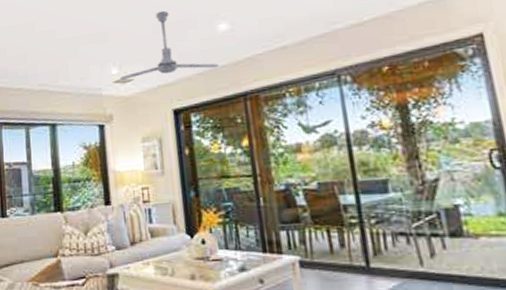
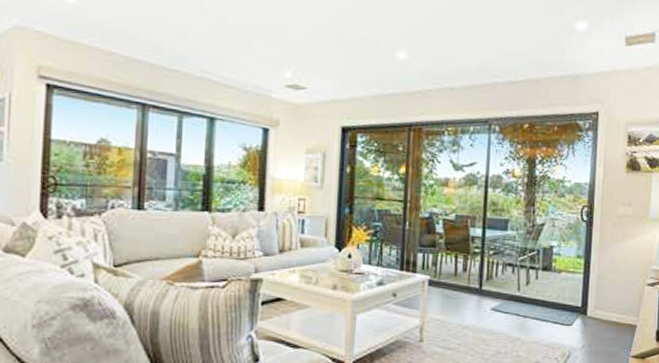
ceiling fan: present [120,10,219,80] -> none [293,23,392,94]

